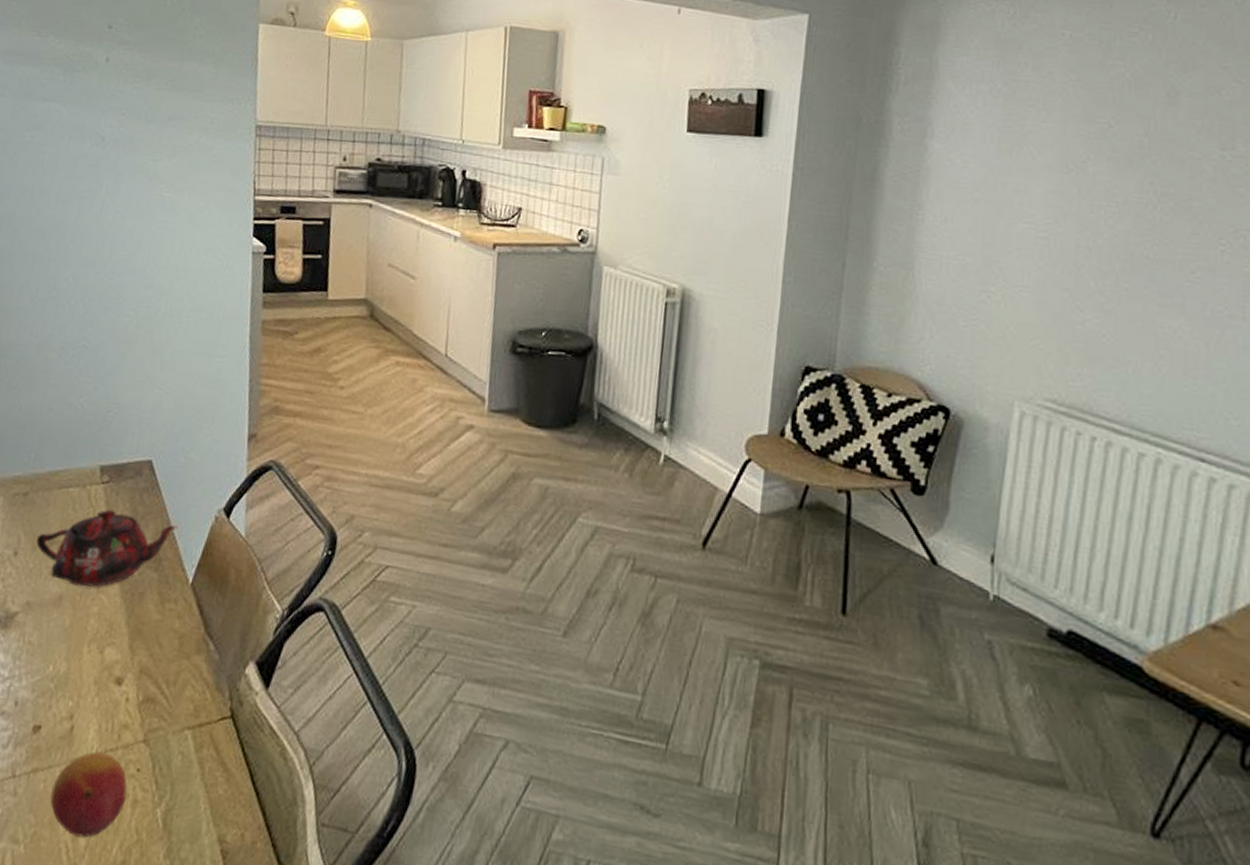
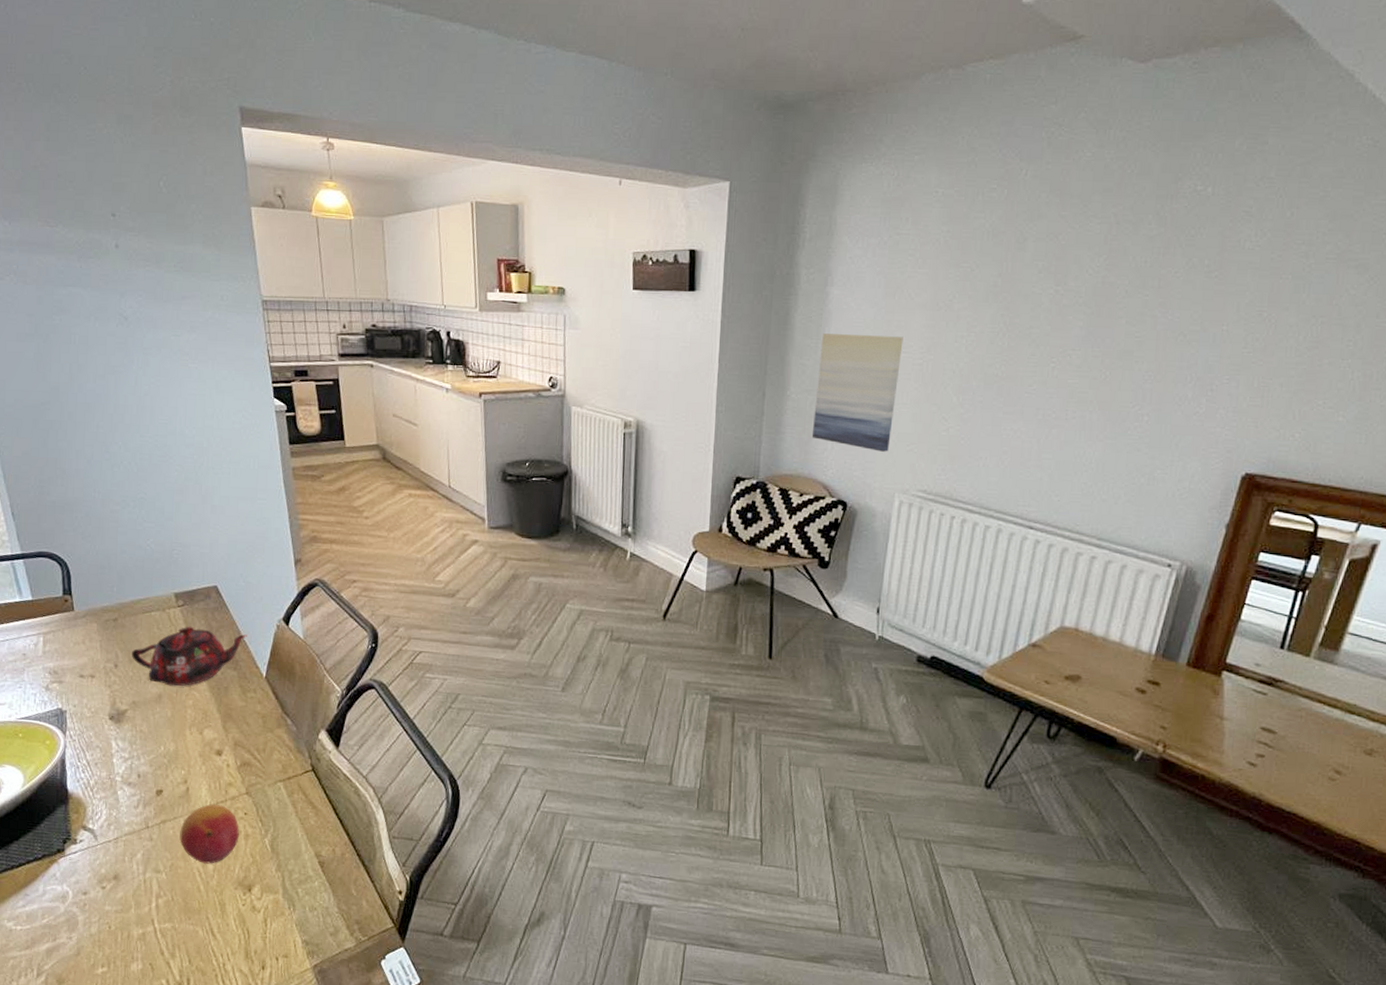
wall art: none [904,194,1023,347] -> present [811,333,903,452]

